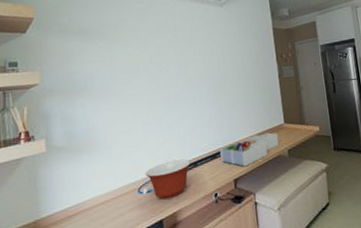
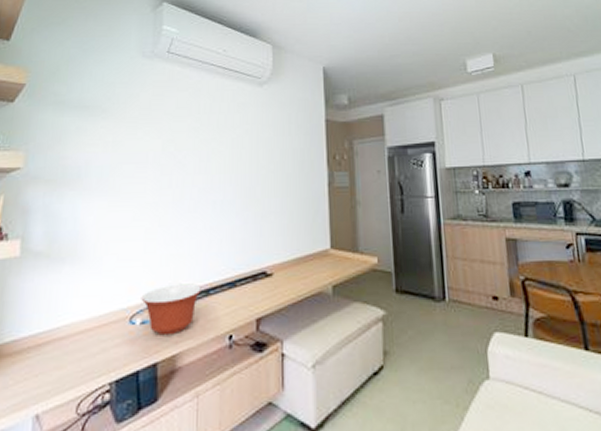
desk organizer: present [220,132,279,167] -> none [241,259,322,303]

